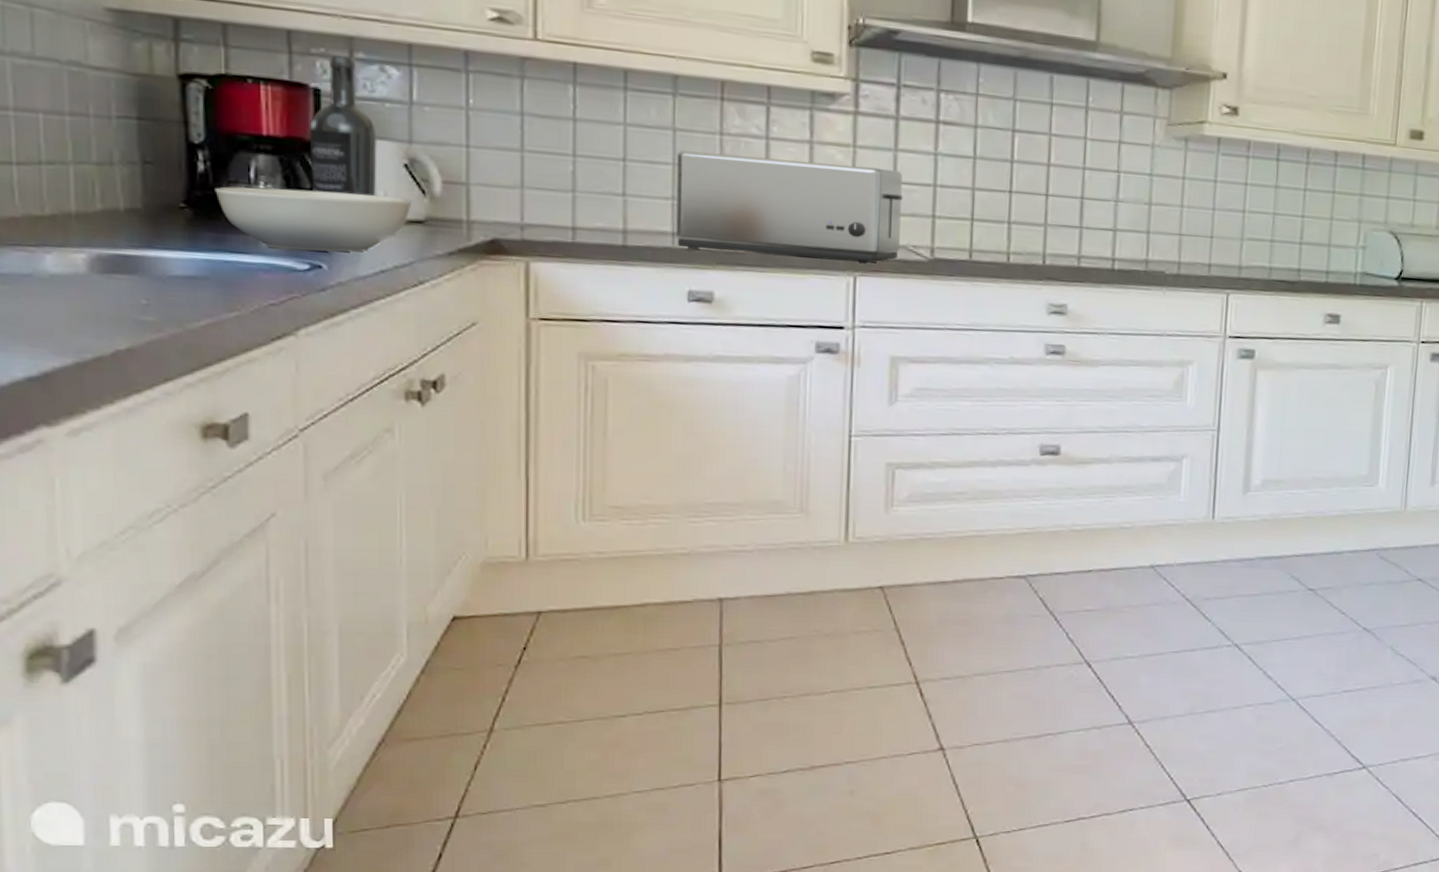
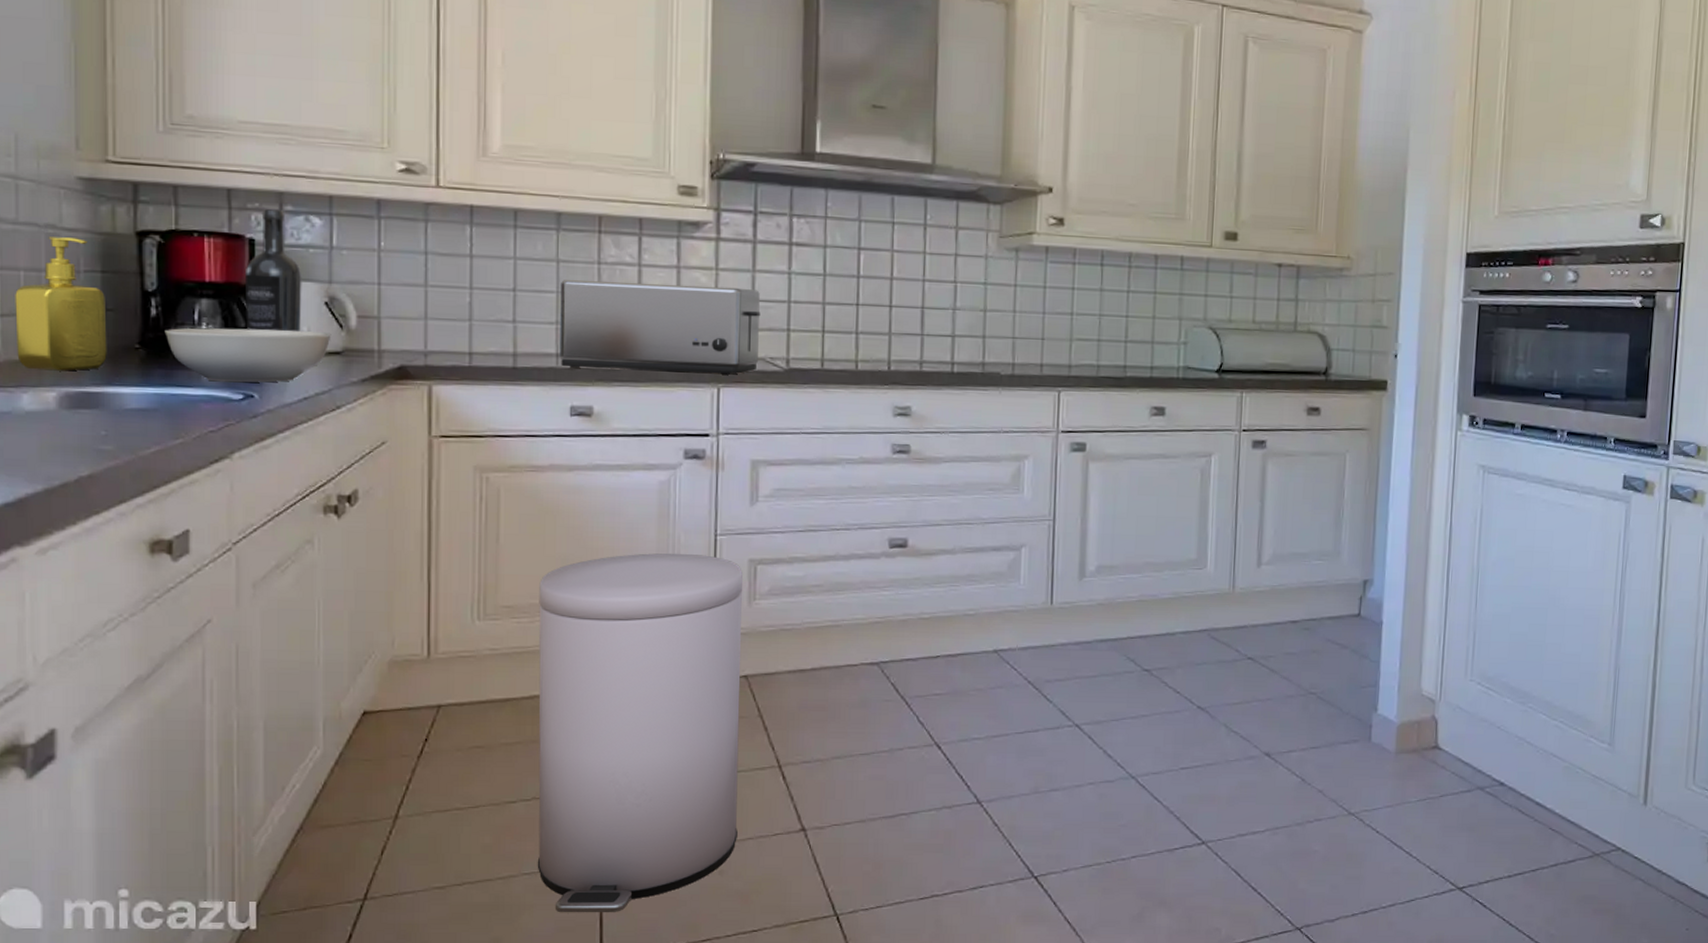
soap dispenser: none [33,75,146,231] -> present [15,236,107,371]
pedal bin: none [649,453,879,834] -> present [537,553,743,913]

